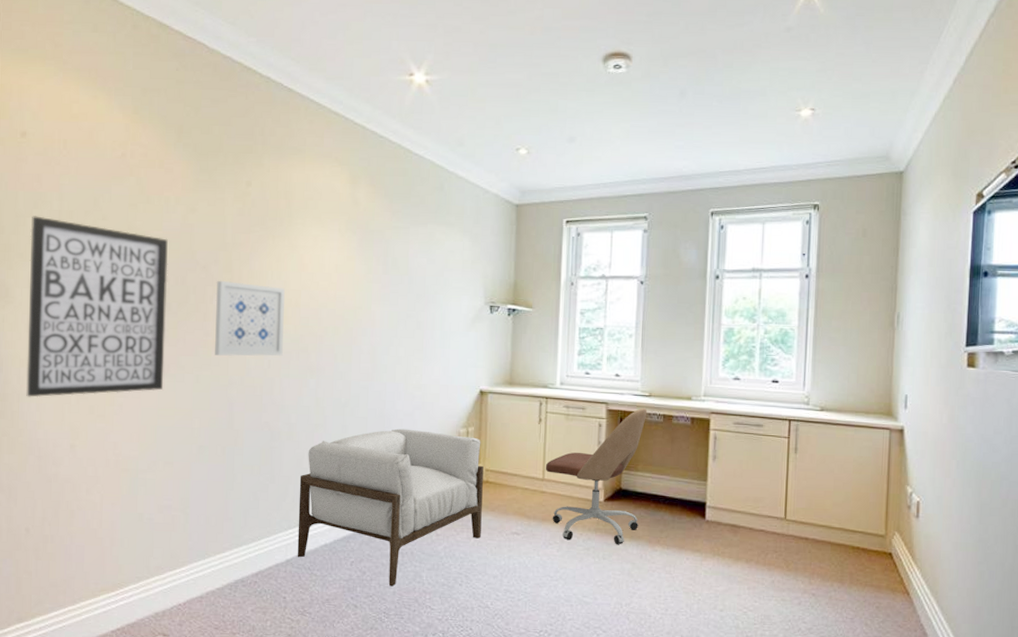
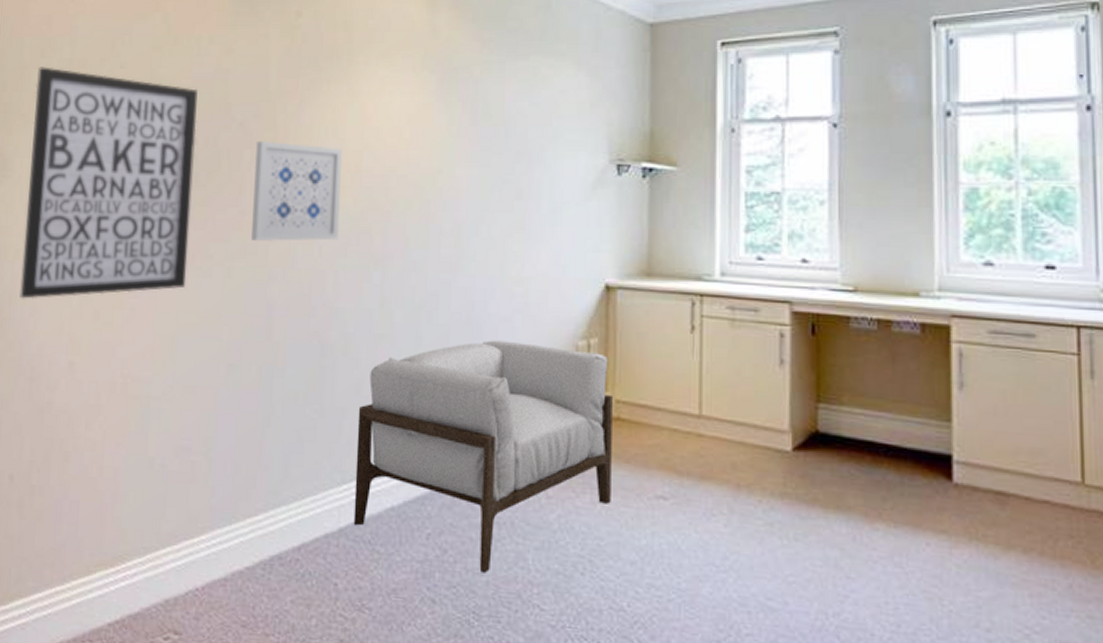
office chair: present [545,407,648,545] -> none [702,308,853,520]

